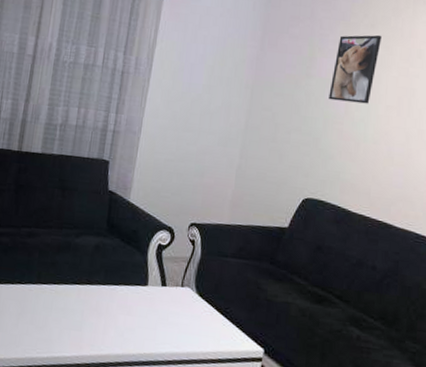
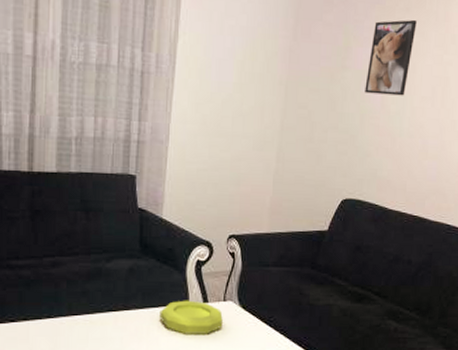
bowl: none [119,281,180,318] -> present [159,300,223,334]

